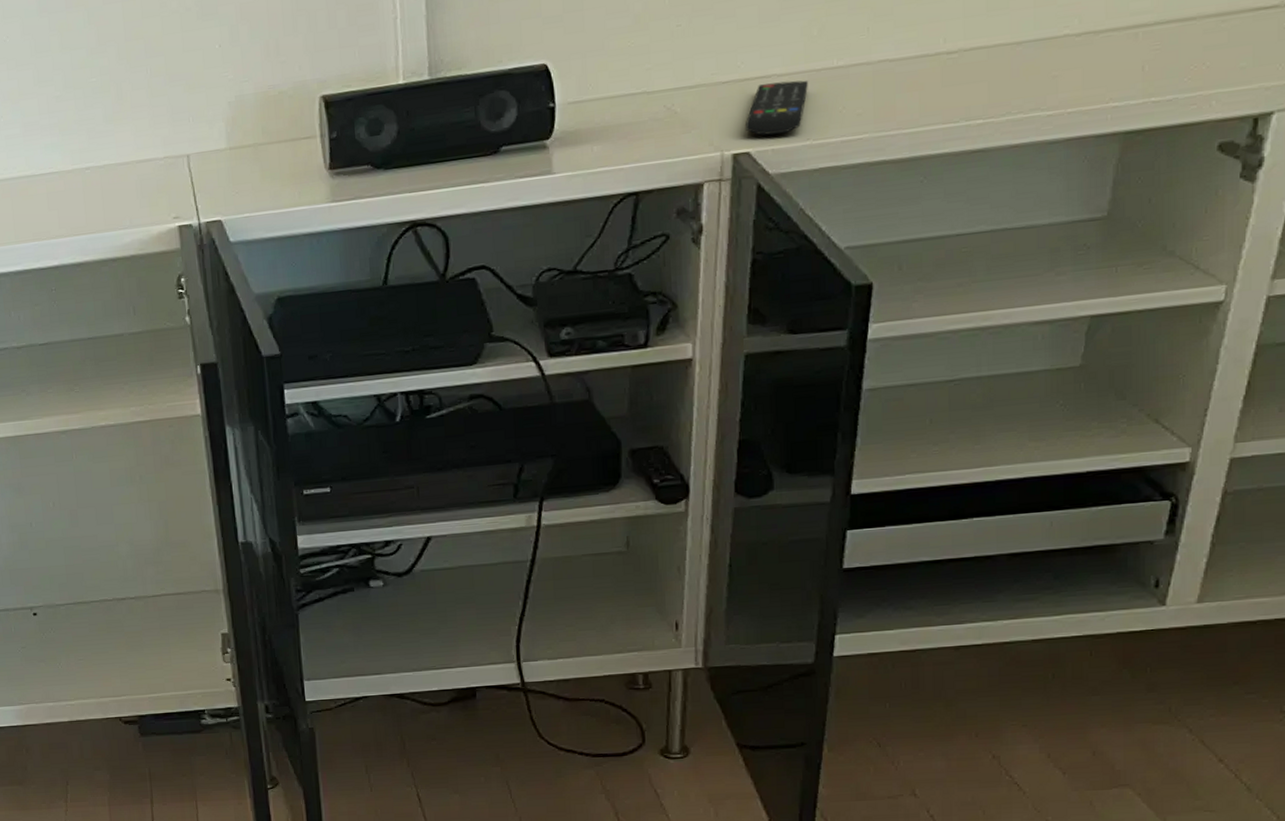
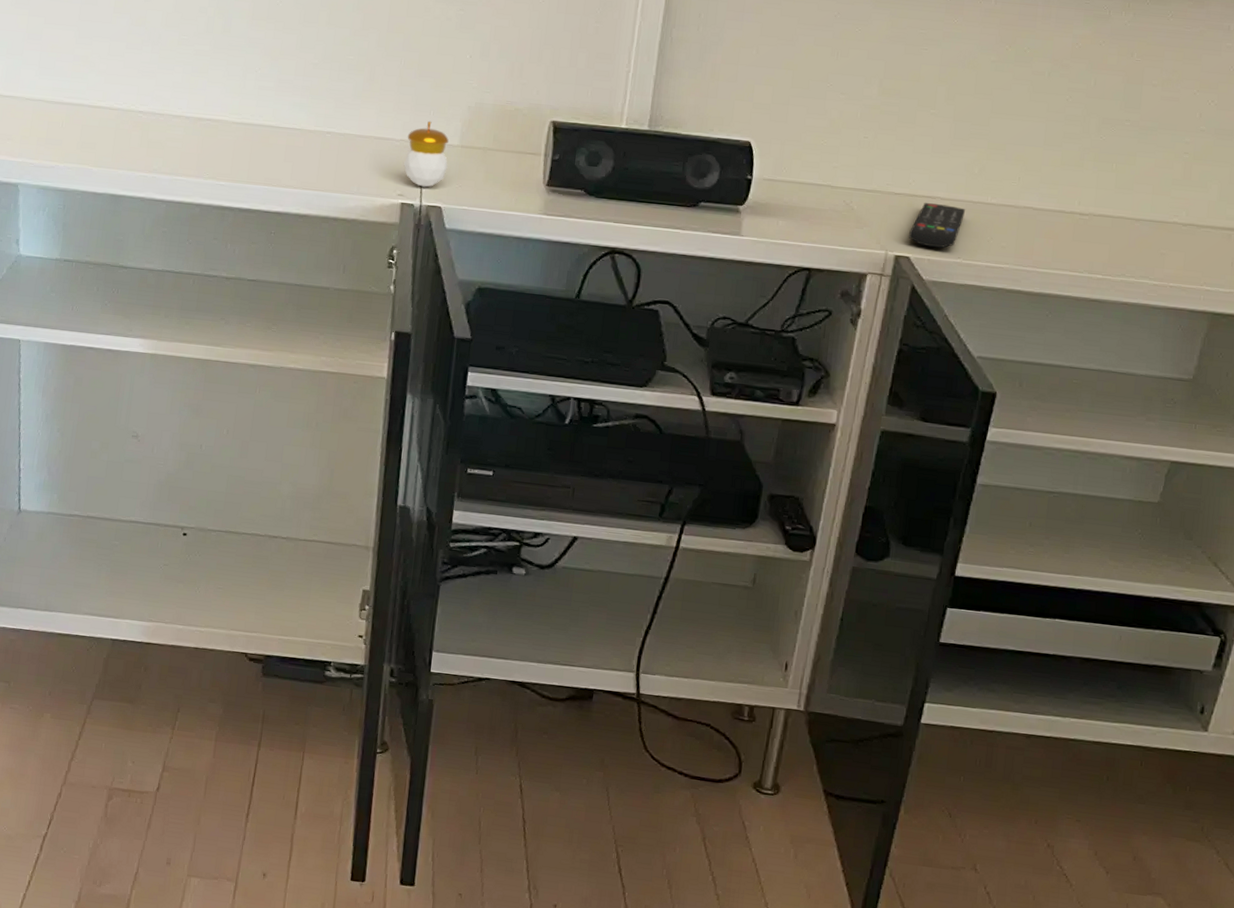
candle: none [170,128,220,203] -> present [404,121,449,187]

